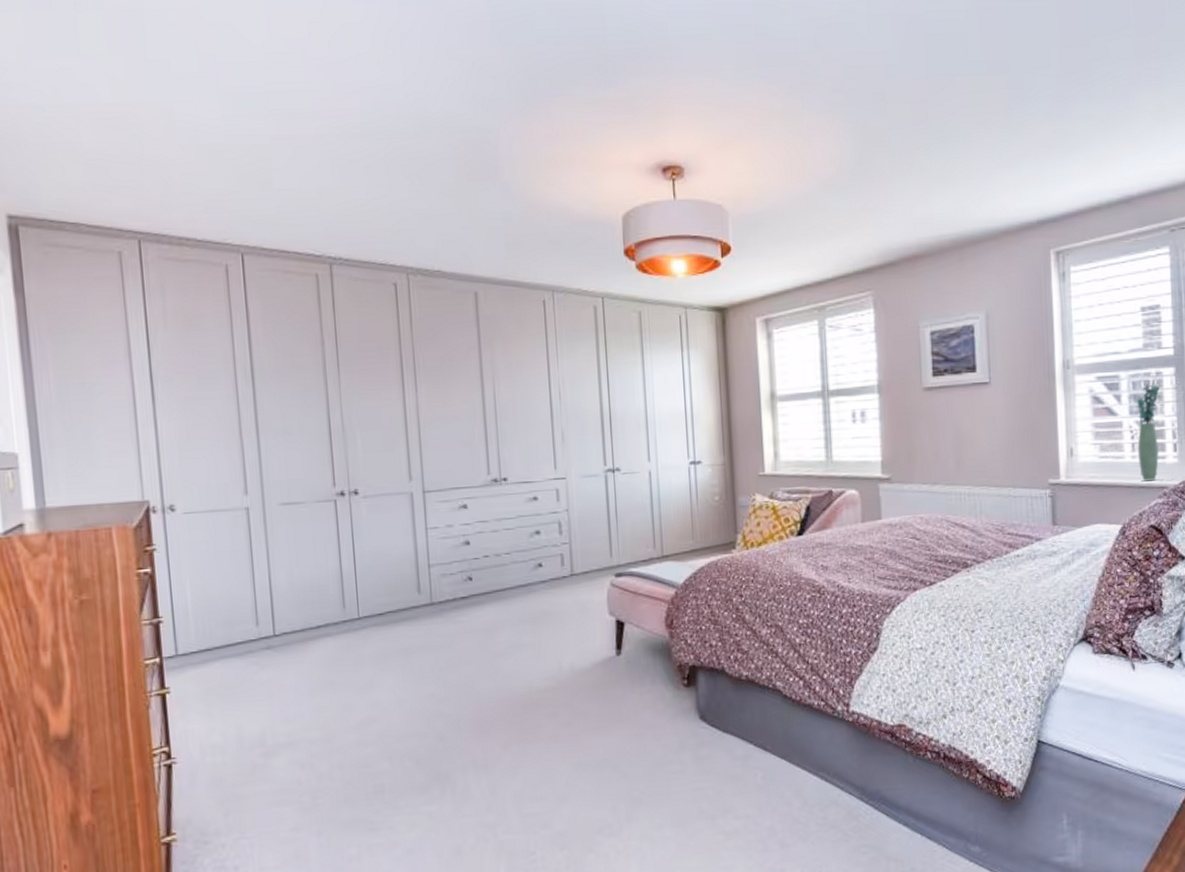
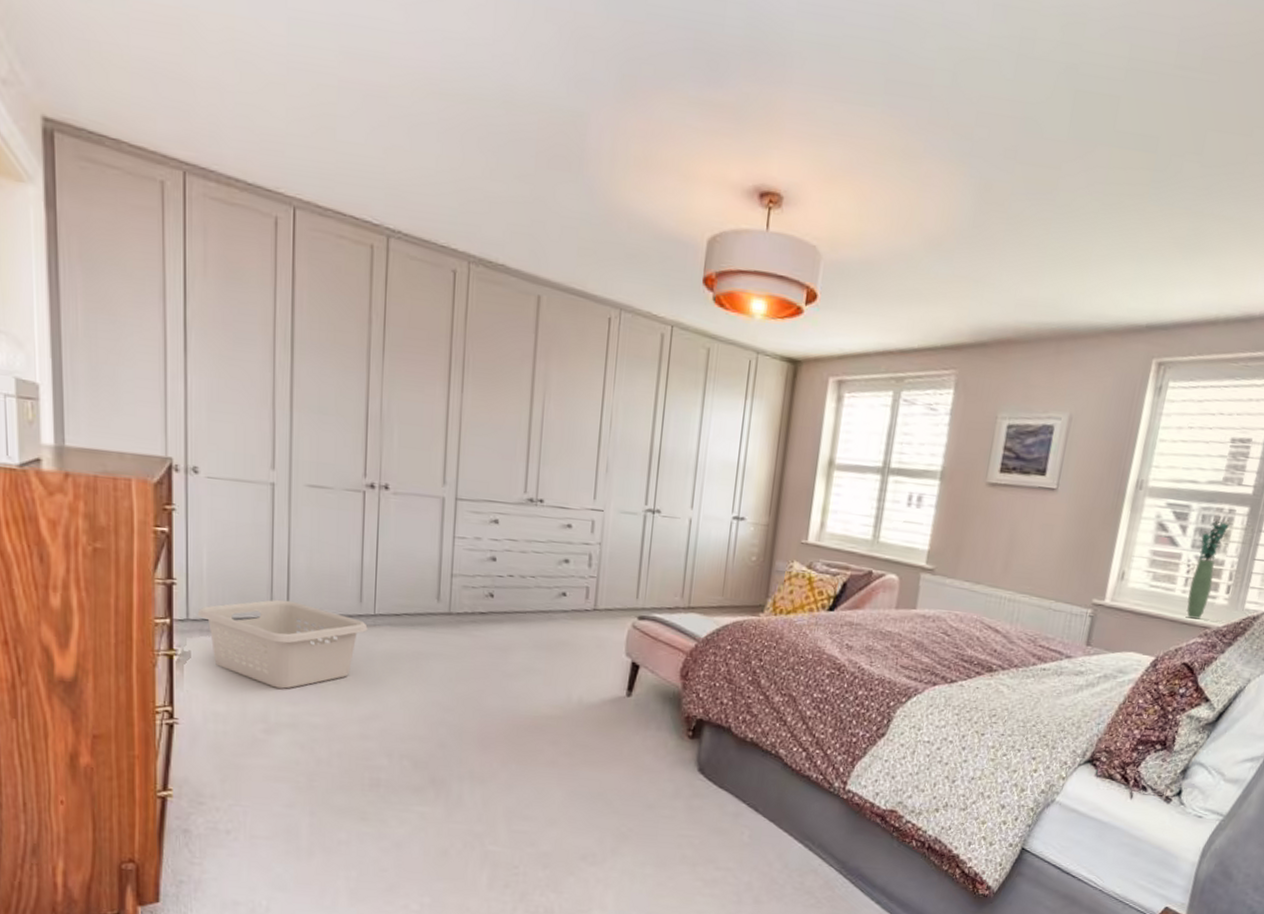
laundry basket: none [185,618,354,709] -> present [197,599,368,689]

